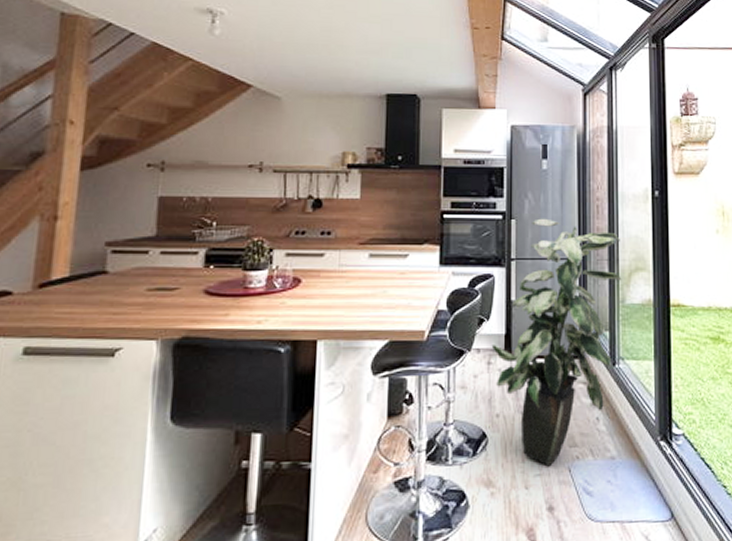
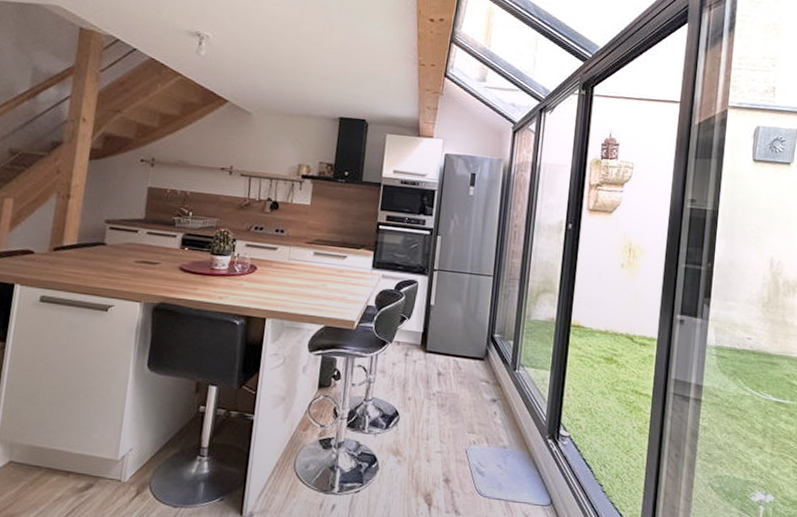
indoor plant: present [491,218,622,467] -> none [409,237,532,447]

